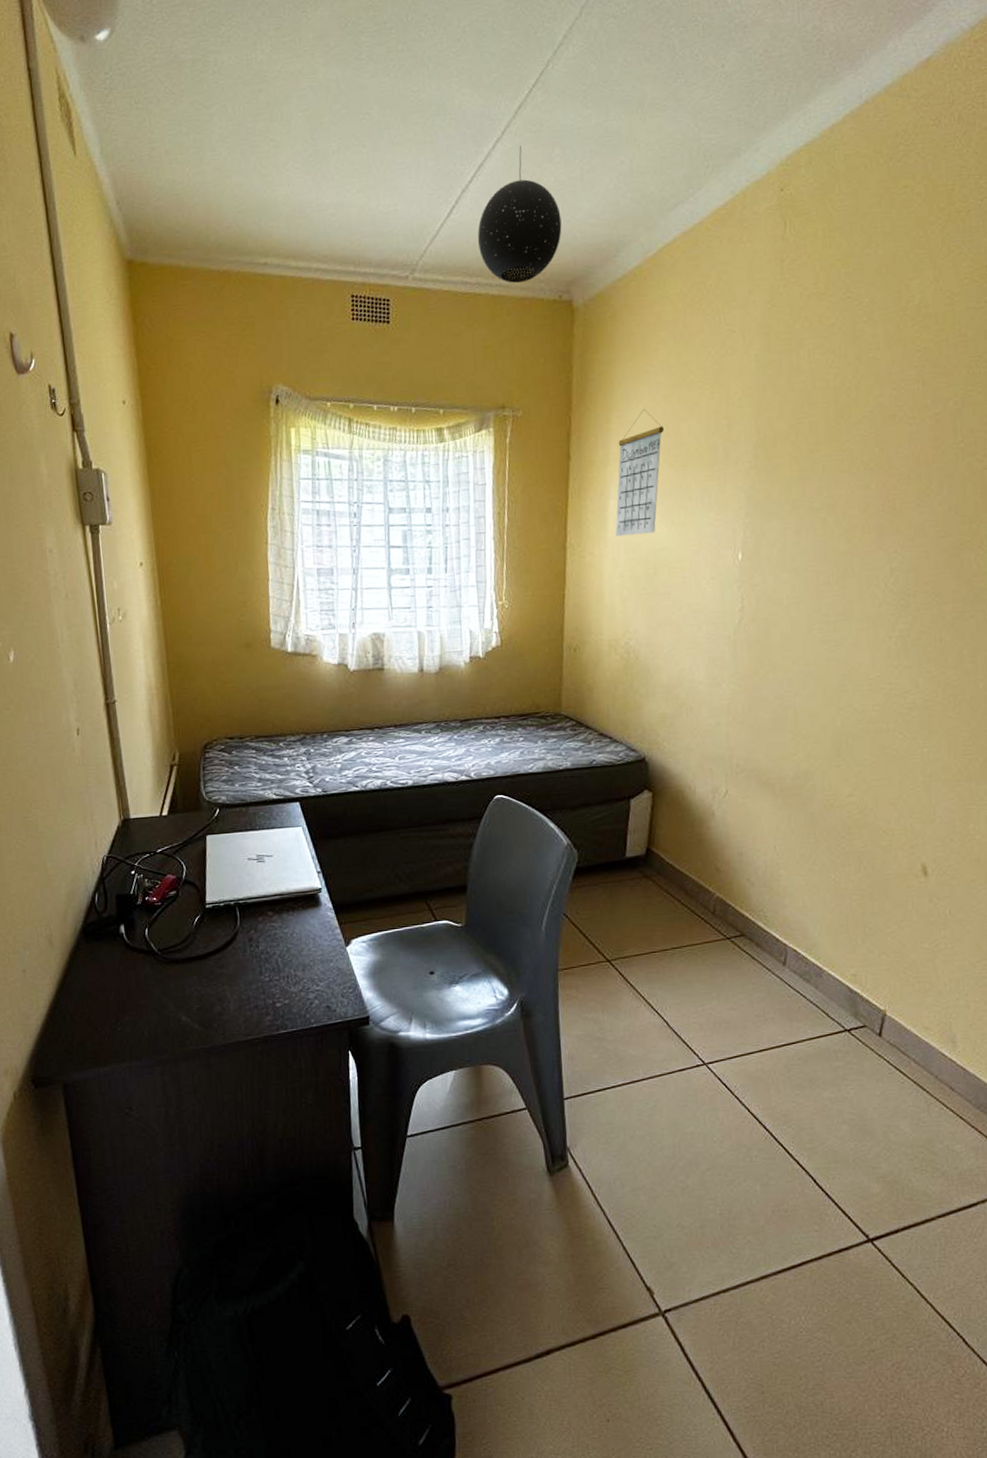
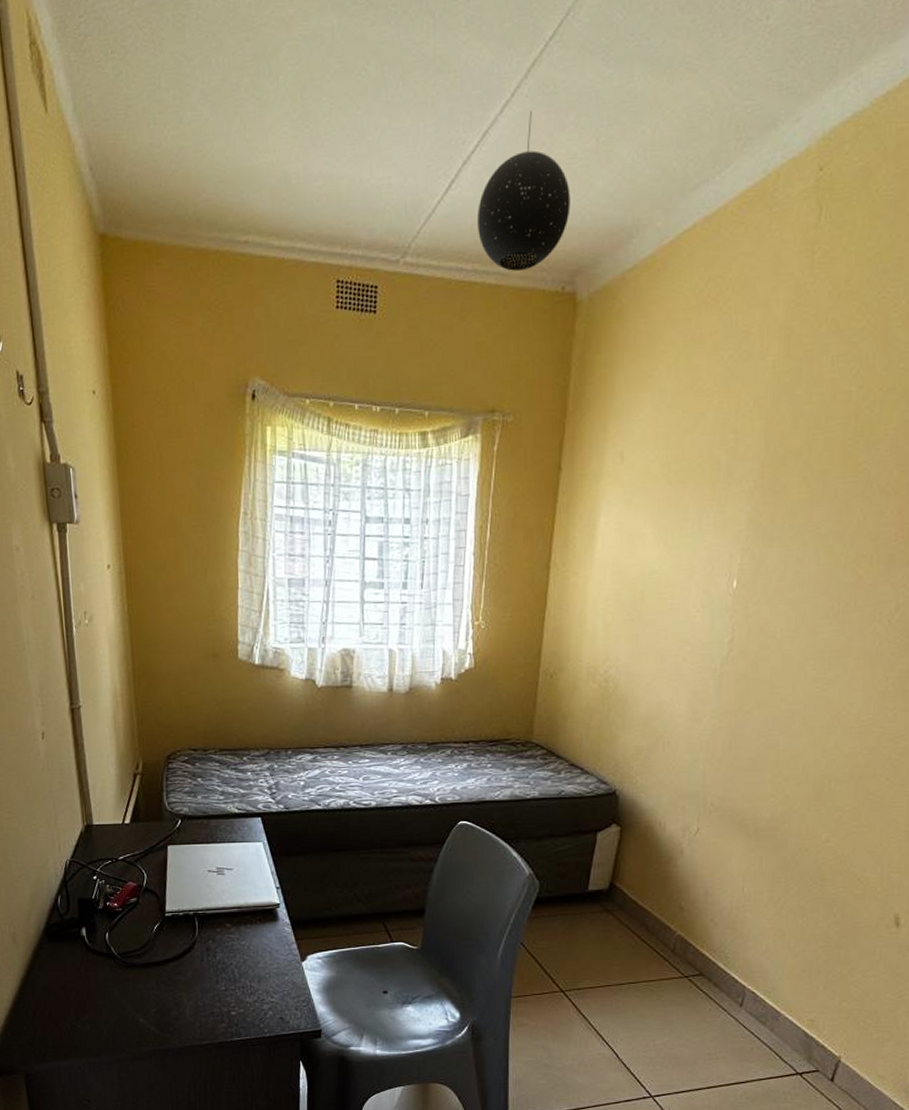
calendar: present [615,409,664,537] -> none [604,418,664,557]

